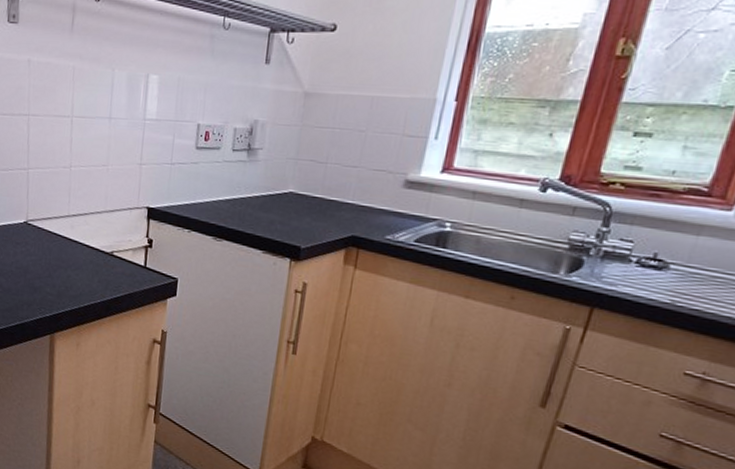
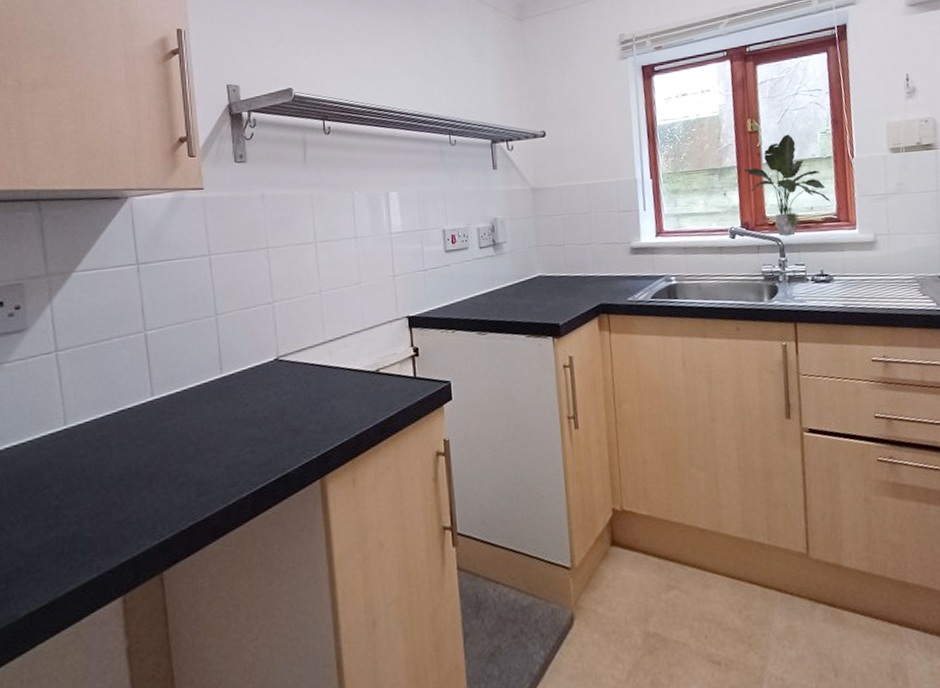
potted plant: none [586,66,708,202] -> present [743,134,831,236]

